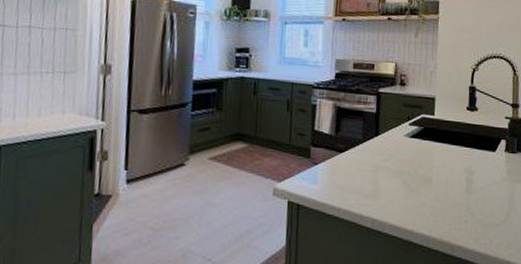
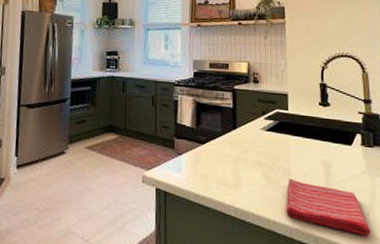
dish towel: none [424,187,506,242] -> present [286,178,371,236]

